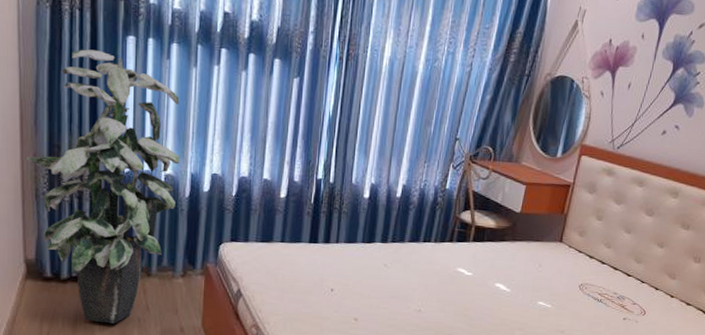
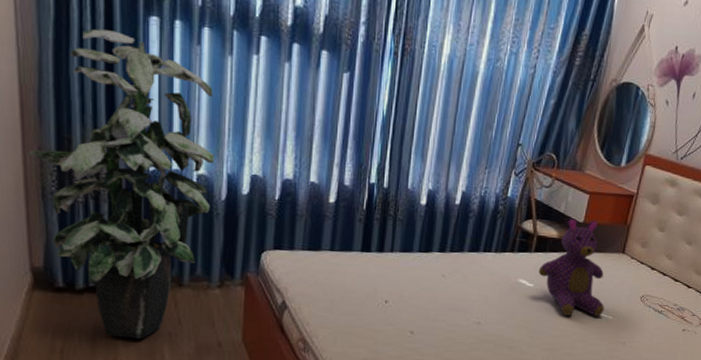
teddy bear: none [476,208,543,305] -> present [538,218,605,316]

